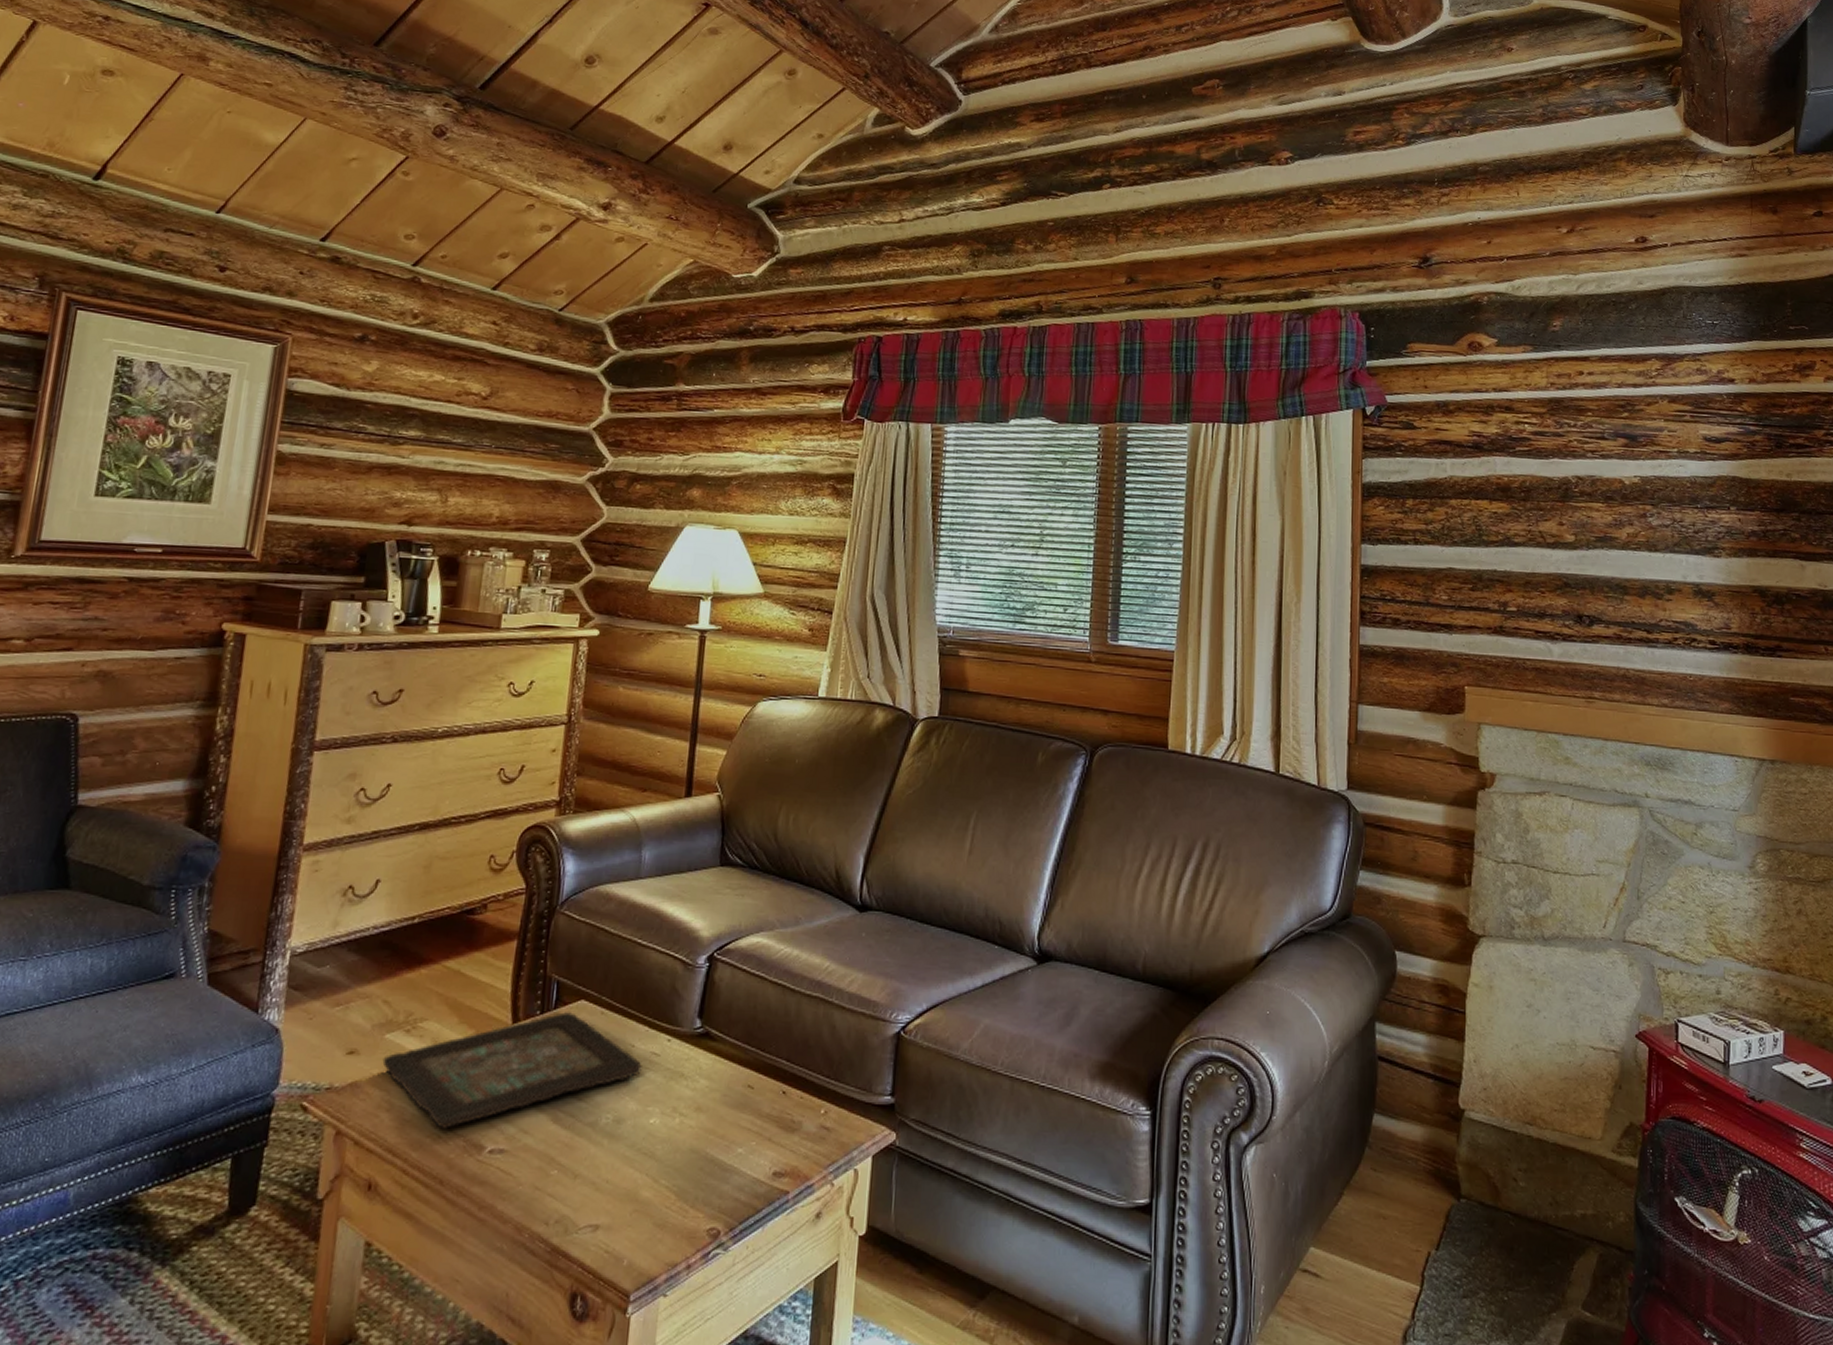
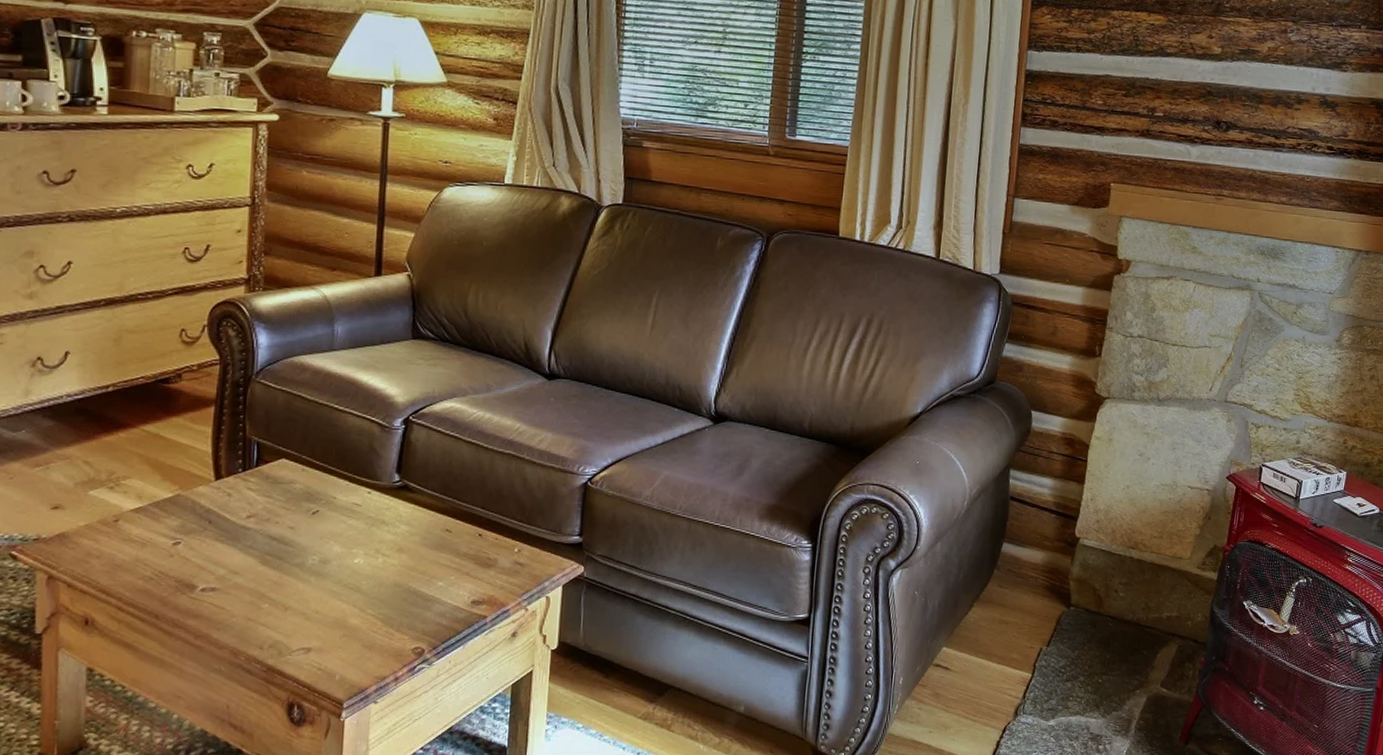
decorative tray: present [382,1012,642,1129] -> none [88,469,345,571]

